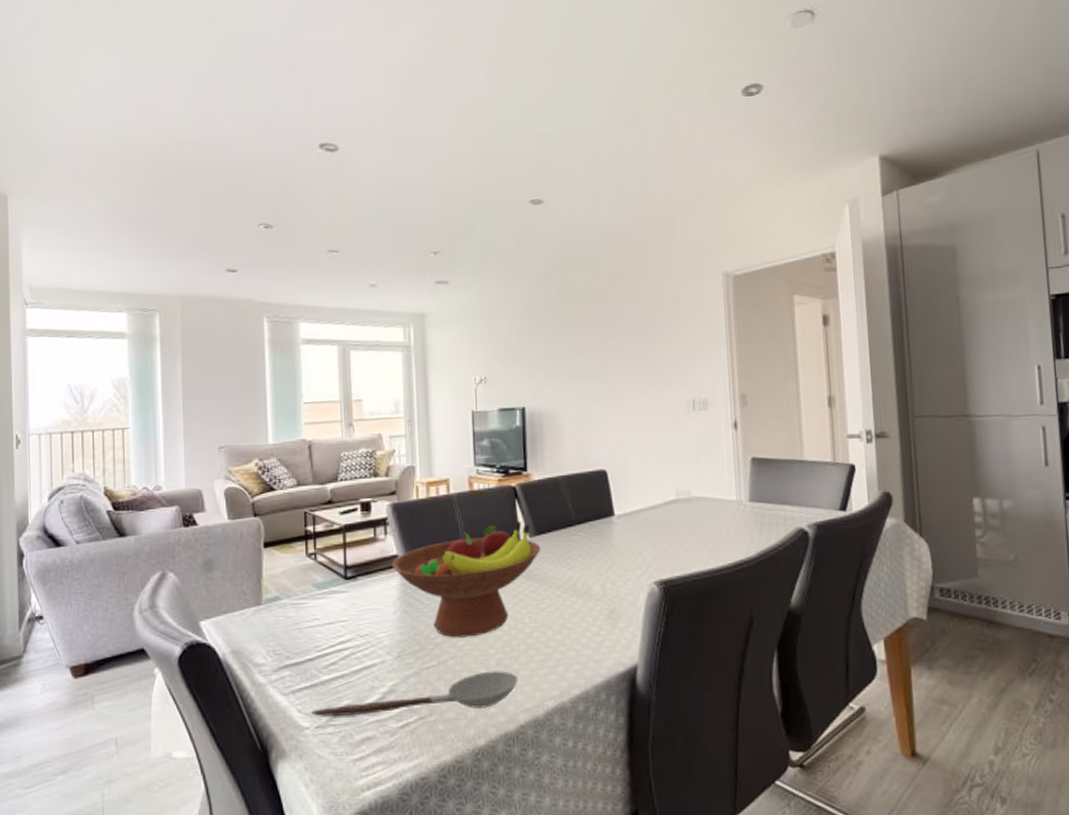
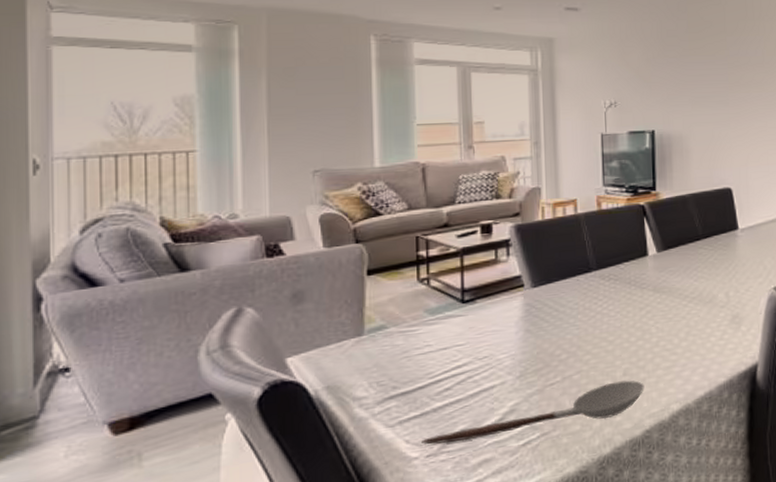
fruit bowl: present [391,520,541,638] -> none [514,237,668,353]

